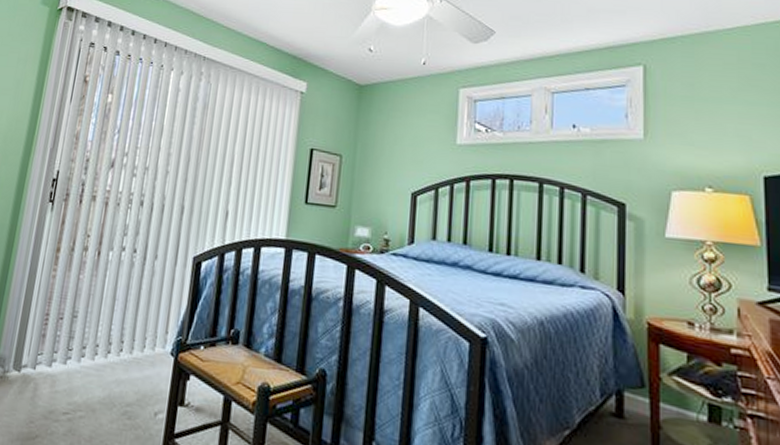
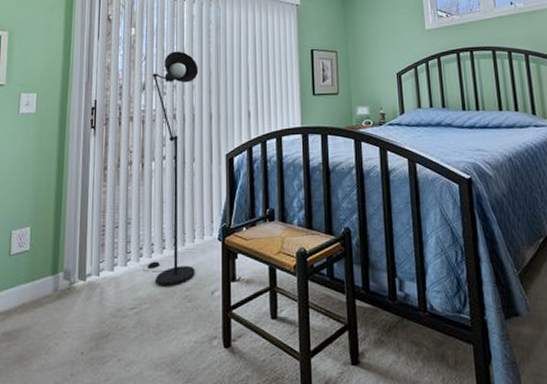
floor lamp: none [82,128,177,398] -> present [143,51,199,286]

